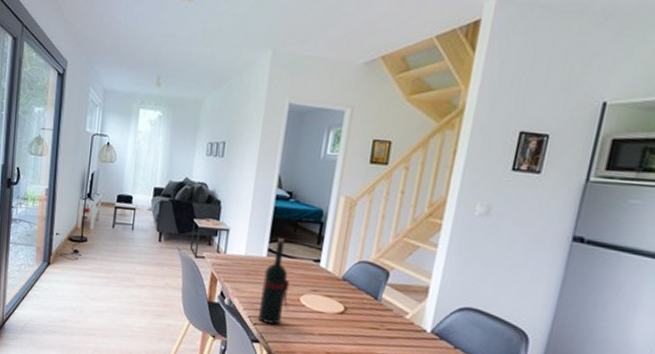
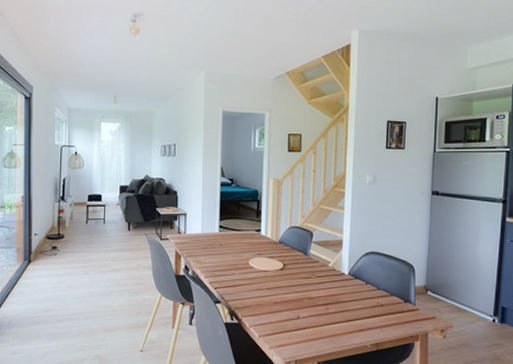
wine bottle: present [258,238,290,325] -> none [217,216,240,287]

